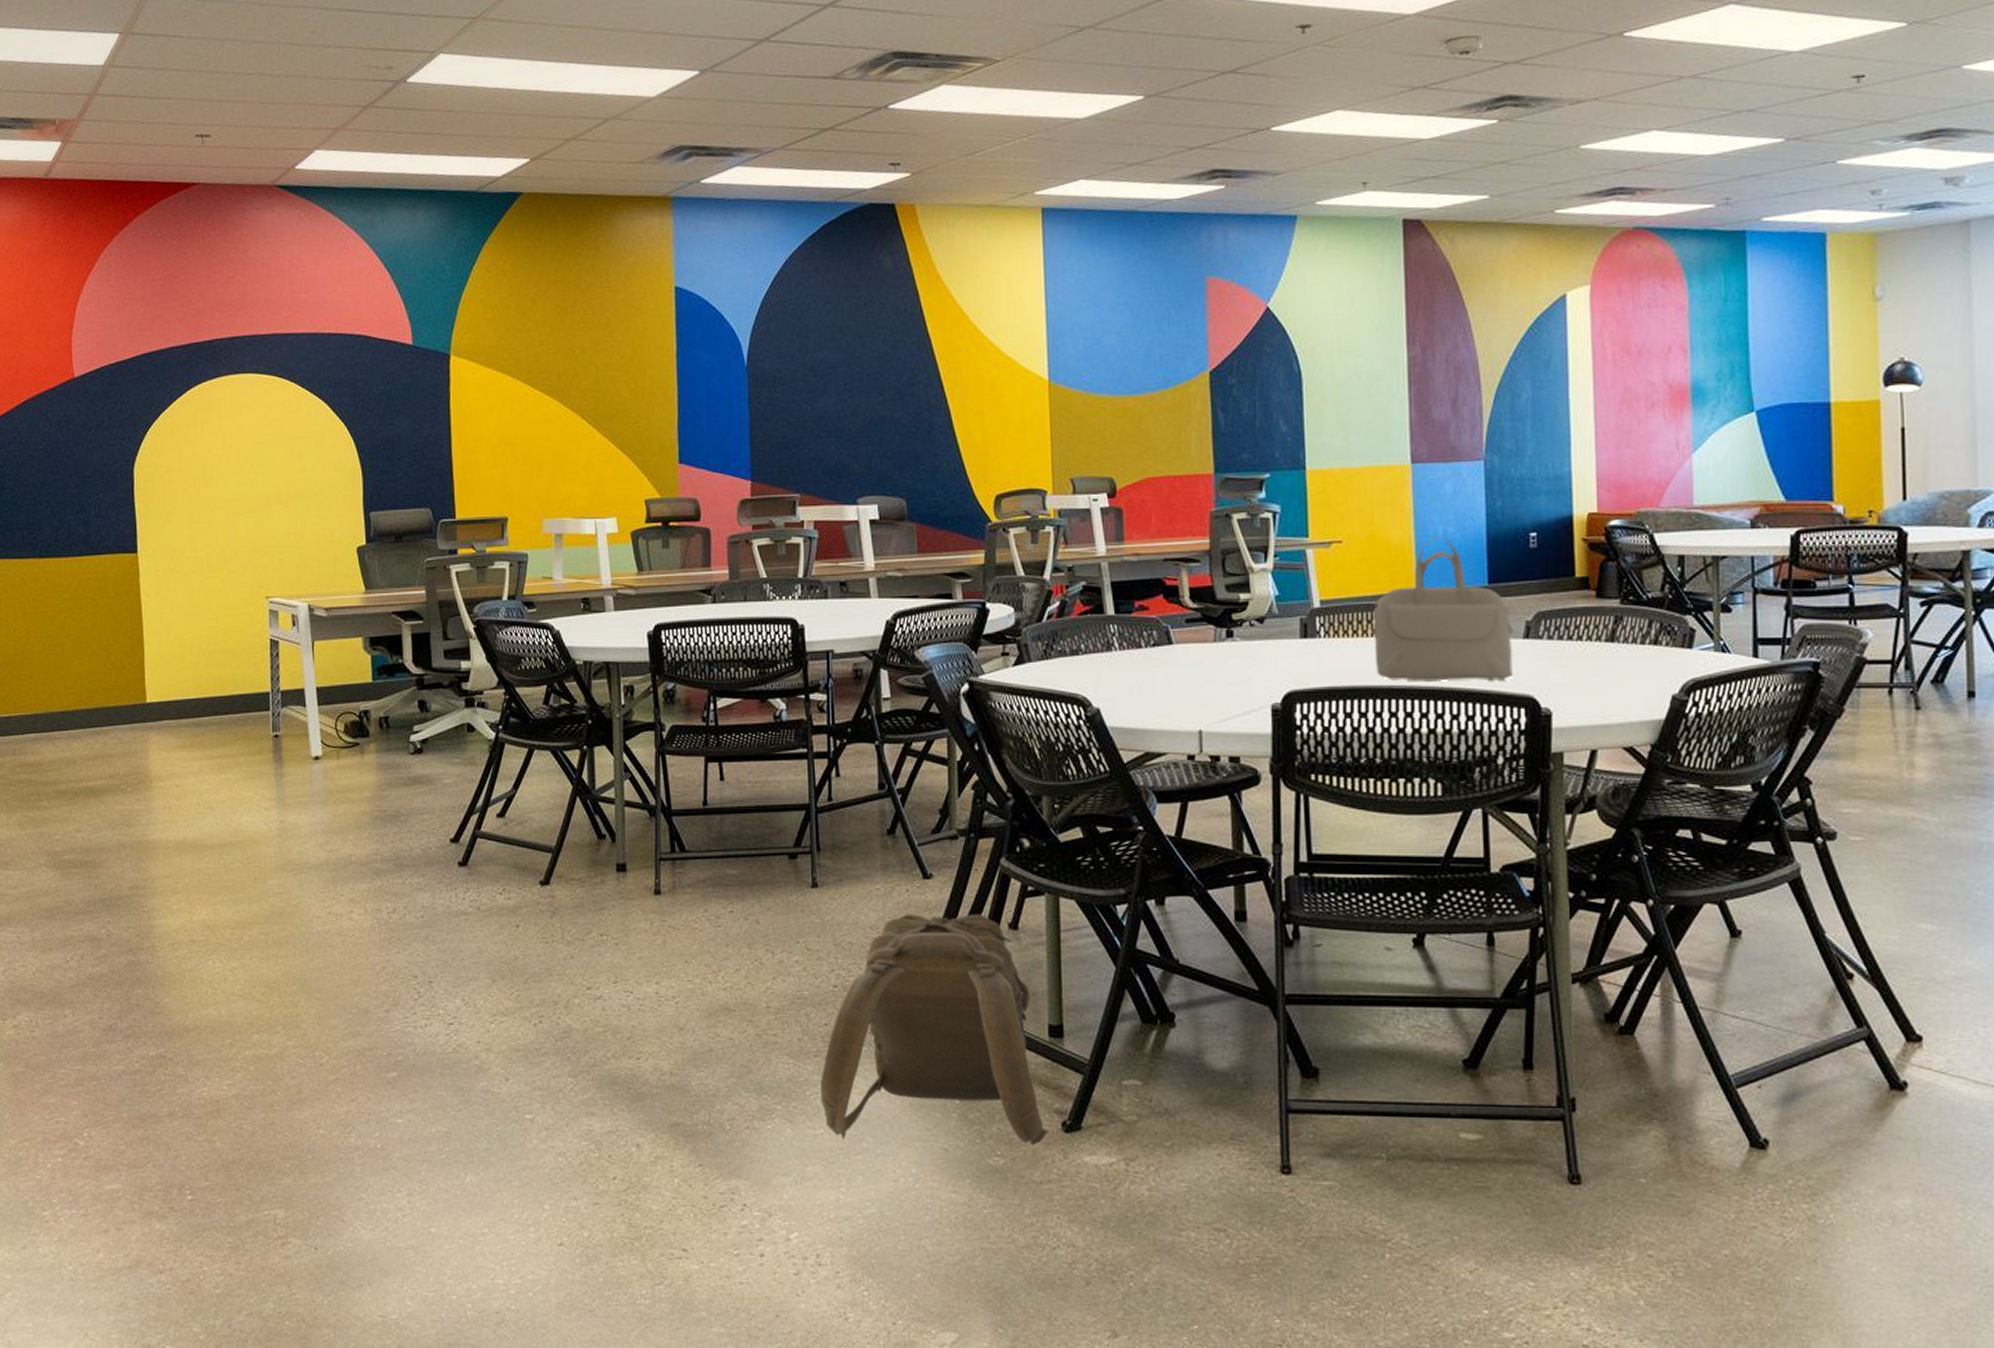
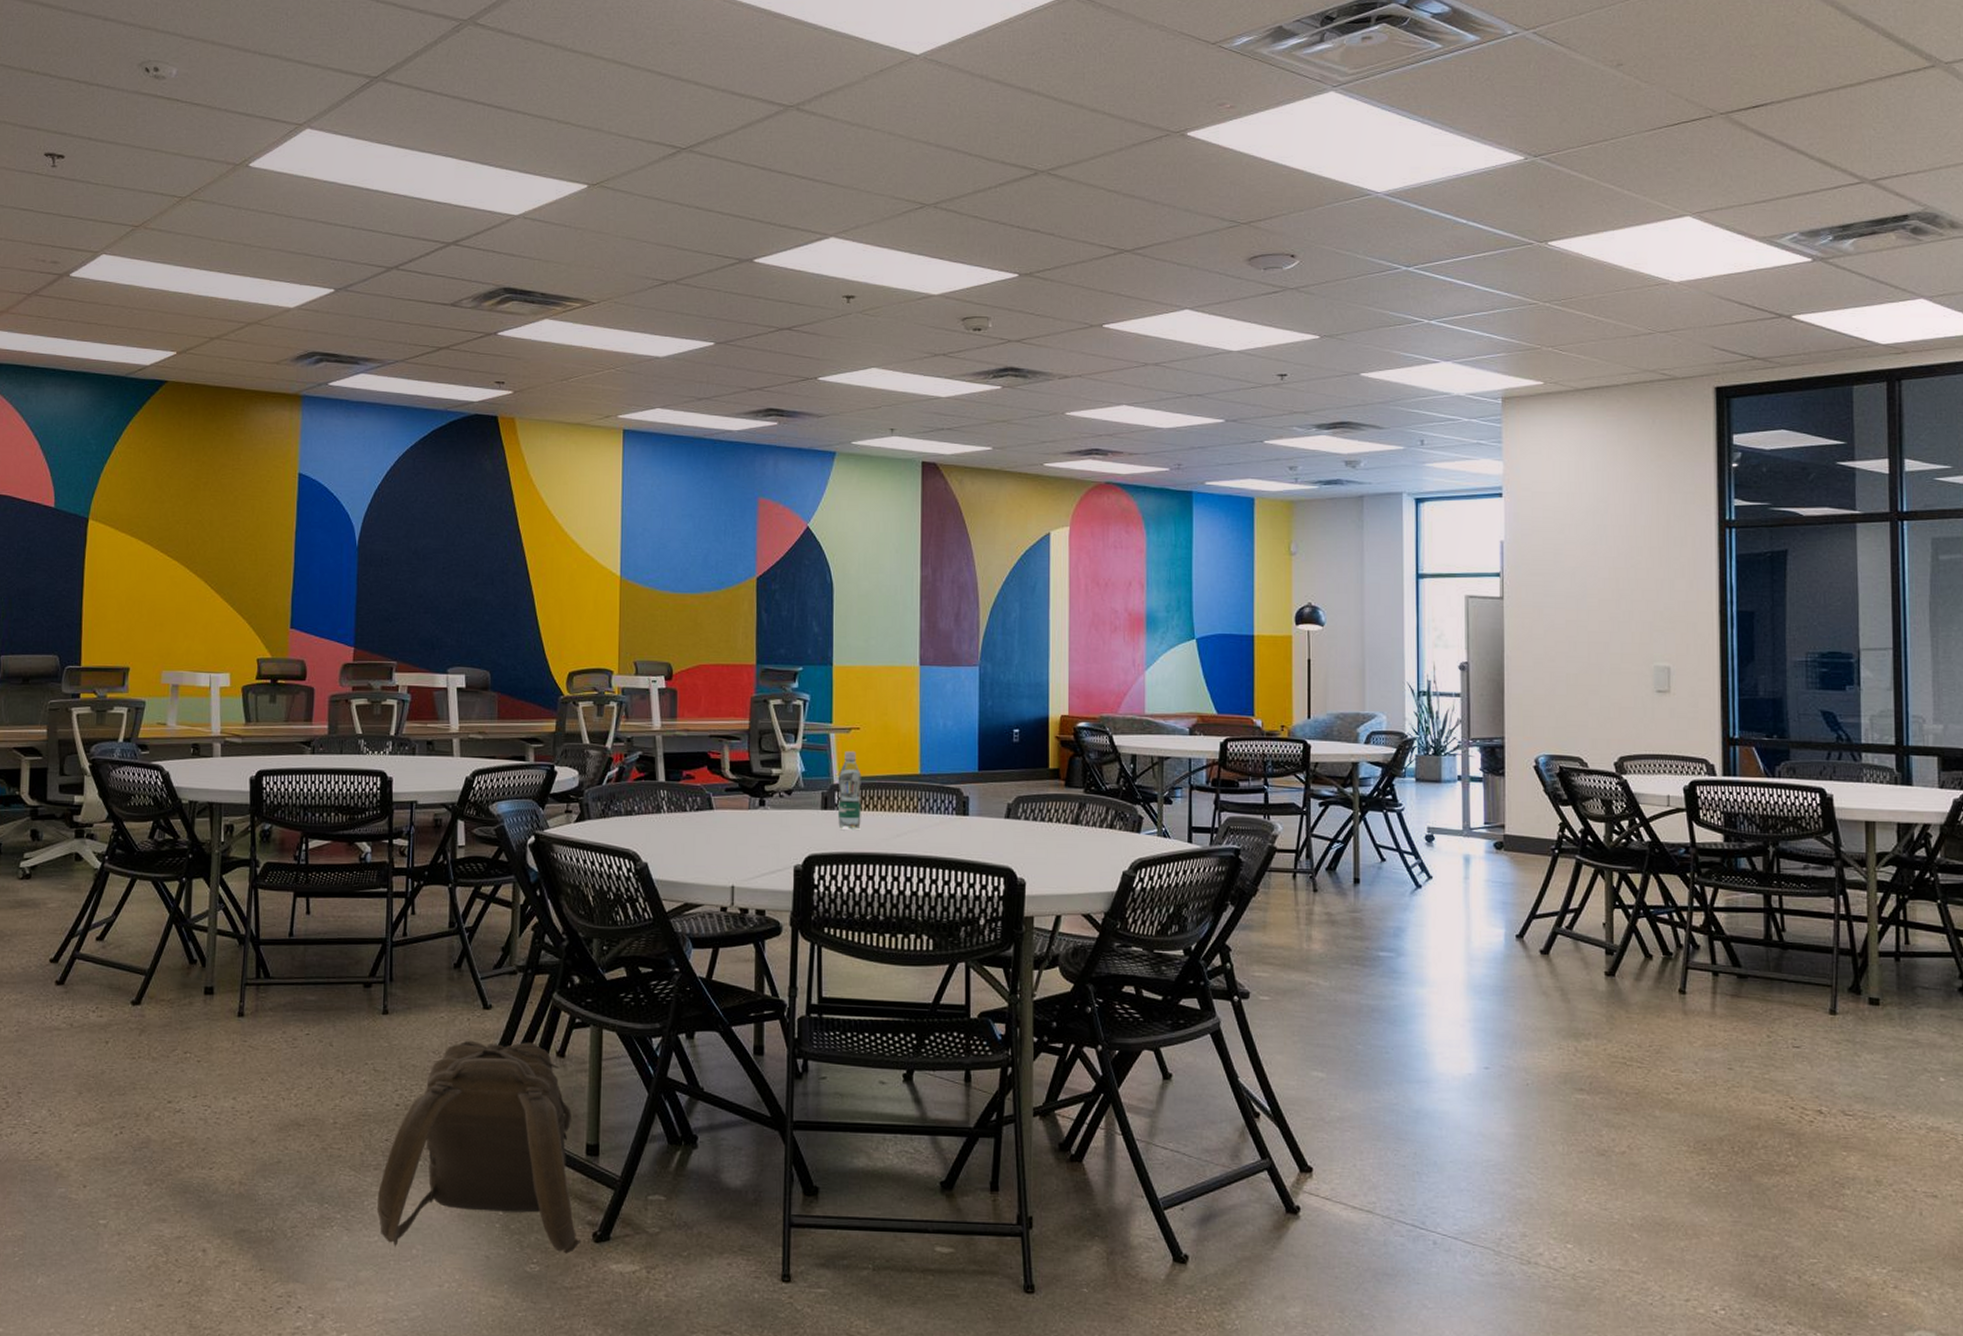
bottle: none [1319,569,1349,662] -> present [838,751,862,831]
handbag: present [1372,536,1513,682] -> none [881,728,997,853]

